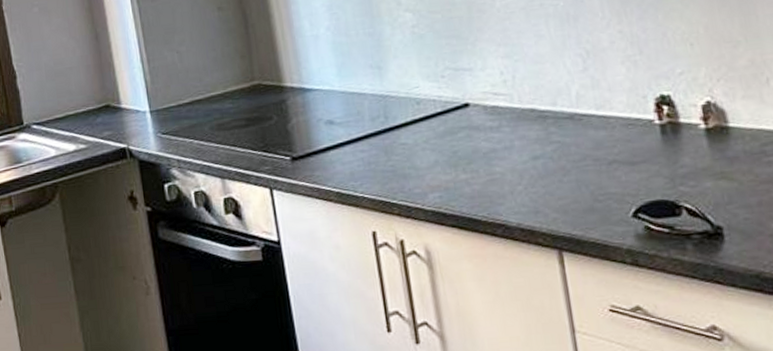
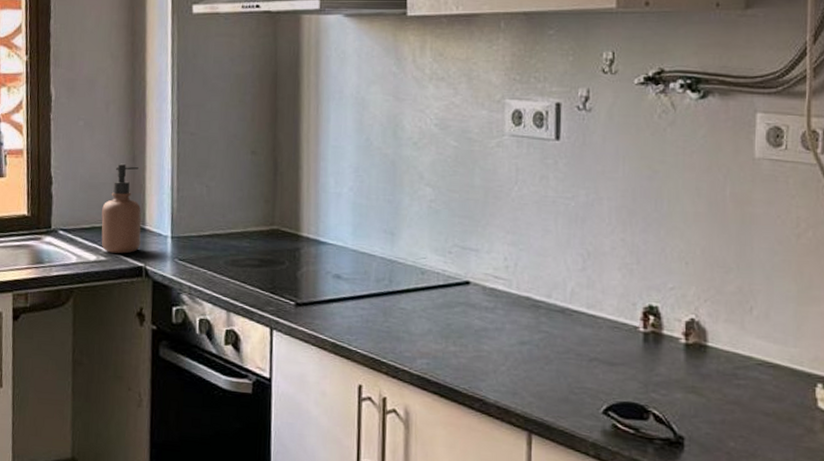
soap dispenser: none [73,43,119,139] -> present [101,163,141,254]

